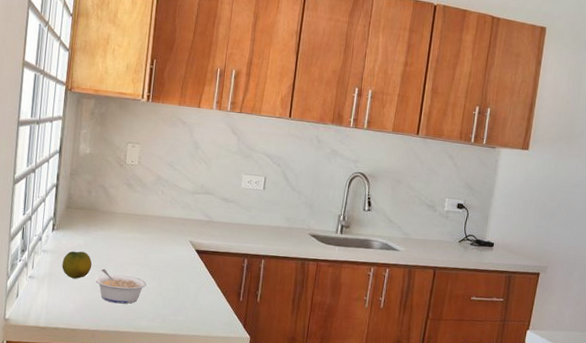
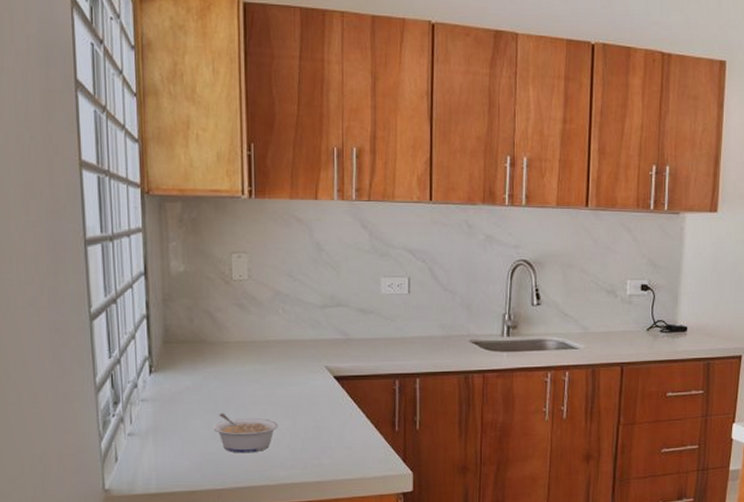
fruit: present [62,251,92,279] -> none [168,395,207,429]

